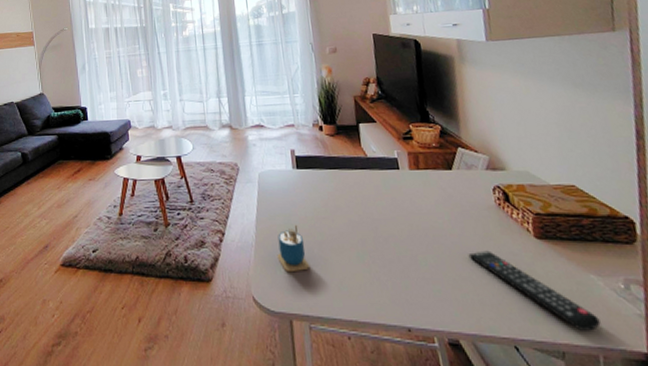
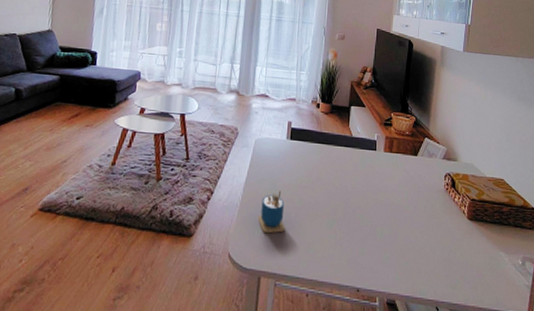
remote control: present [468,250,601,331] -> none [416,226,500,297]

